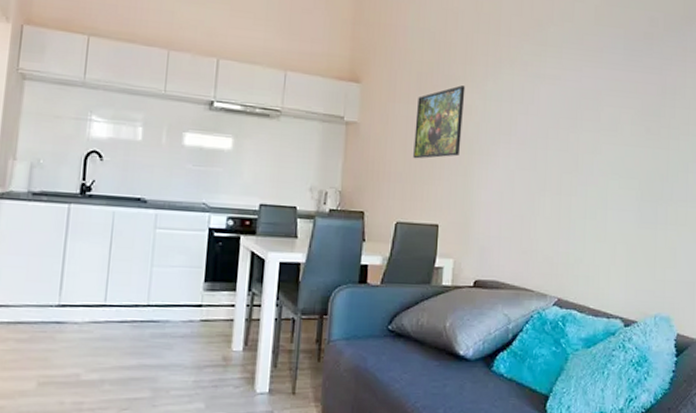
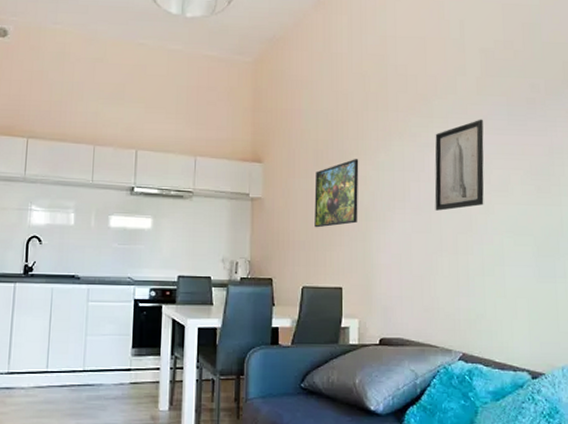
wall art: none [541,51,598,148] -> present [434,119,484,211]

